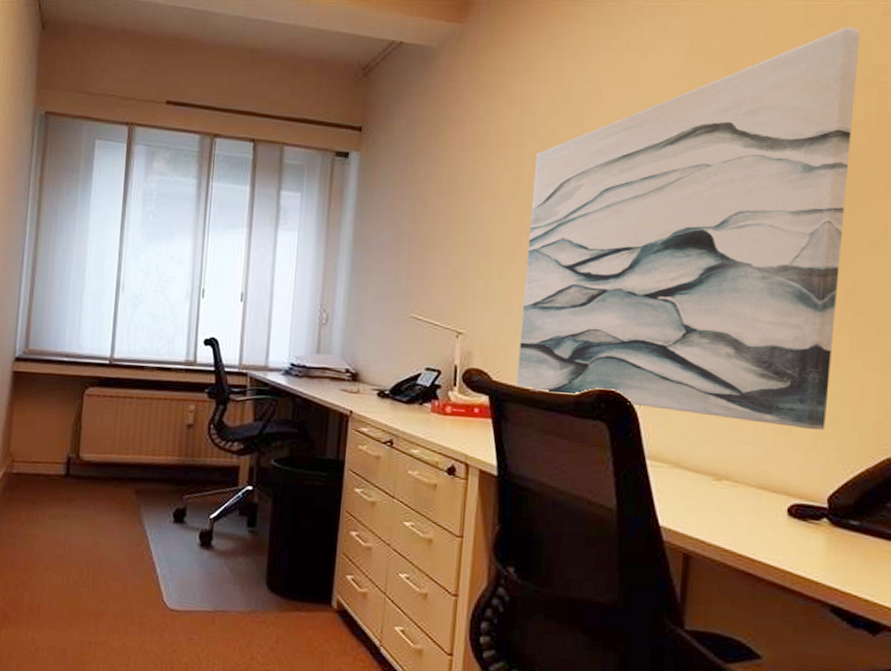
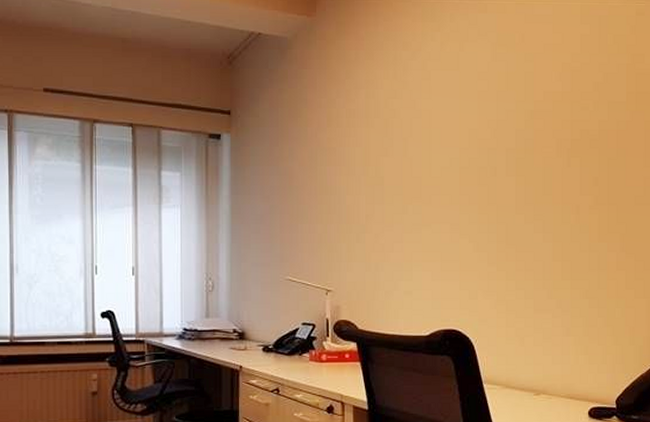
wall art: present [515,27,861,431] -> none [378,24,621,348]

